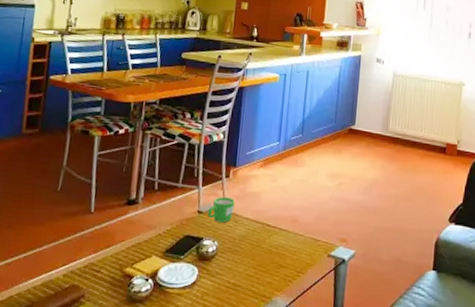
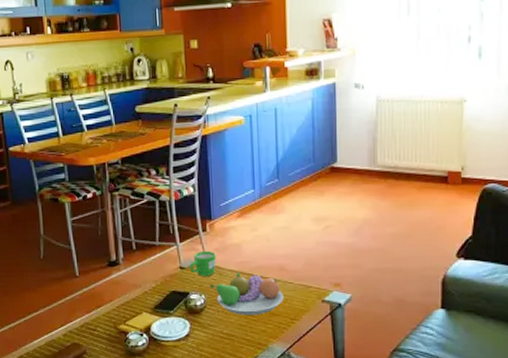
fruit bowl: none [223,221,293,266] -> present [209,272,284,315]

